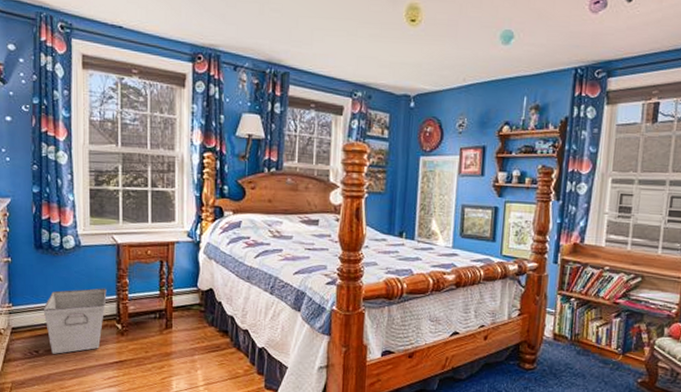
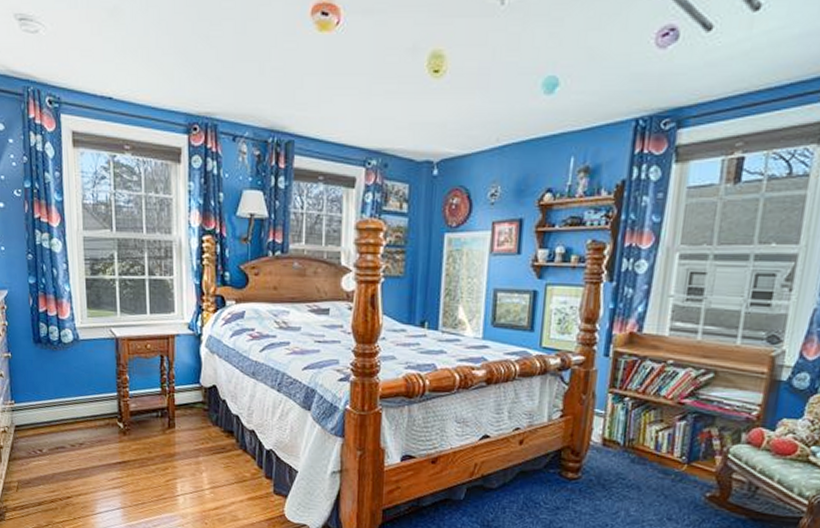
storage bin: present [43,288,107,354] -> none [44,384,108,453]

